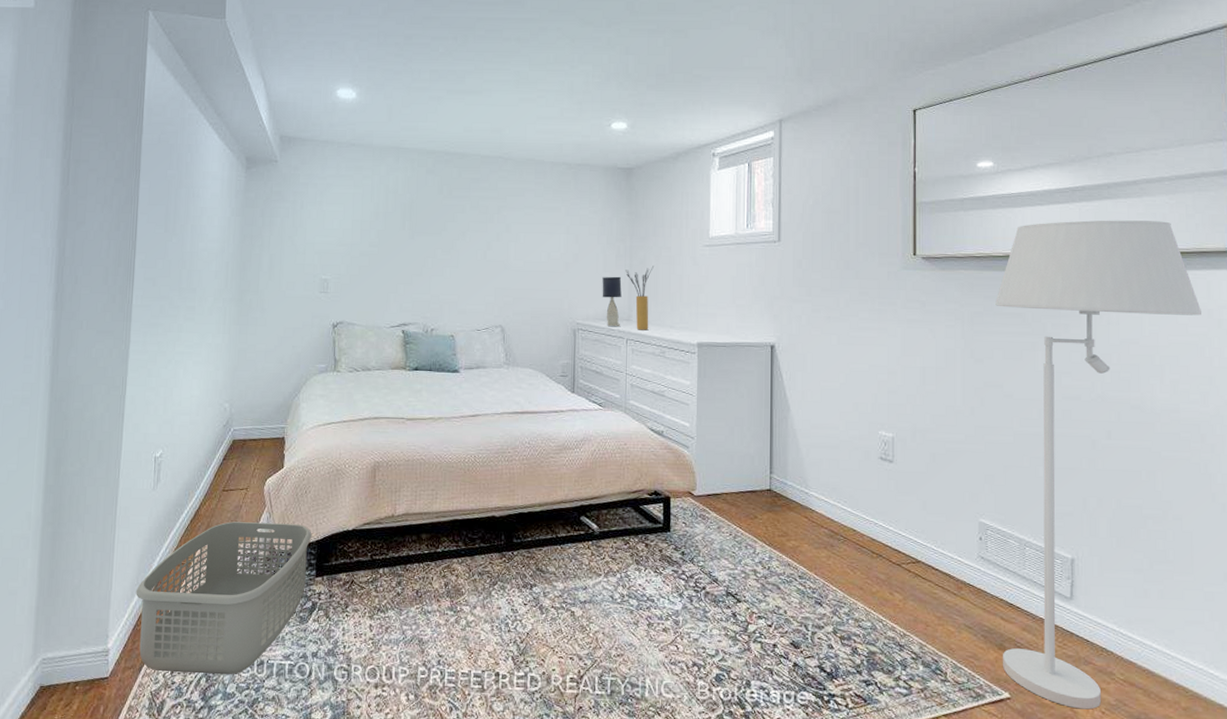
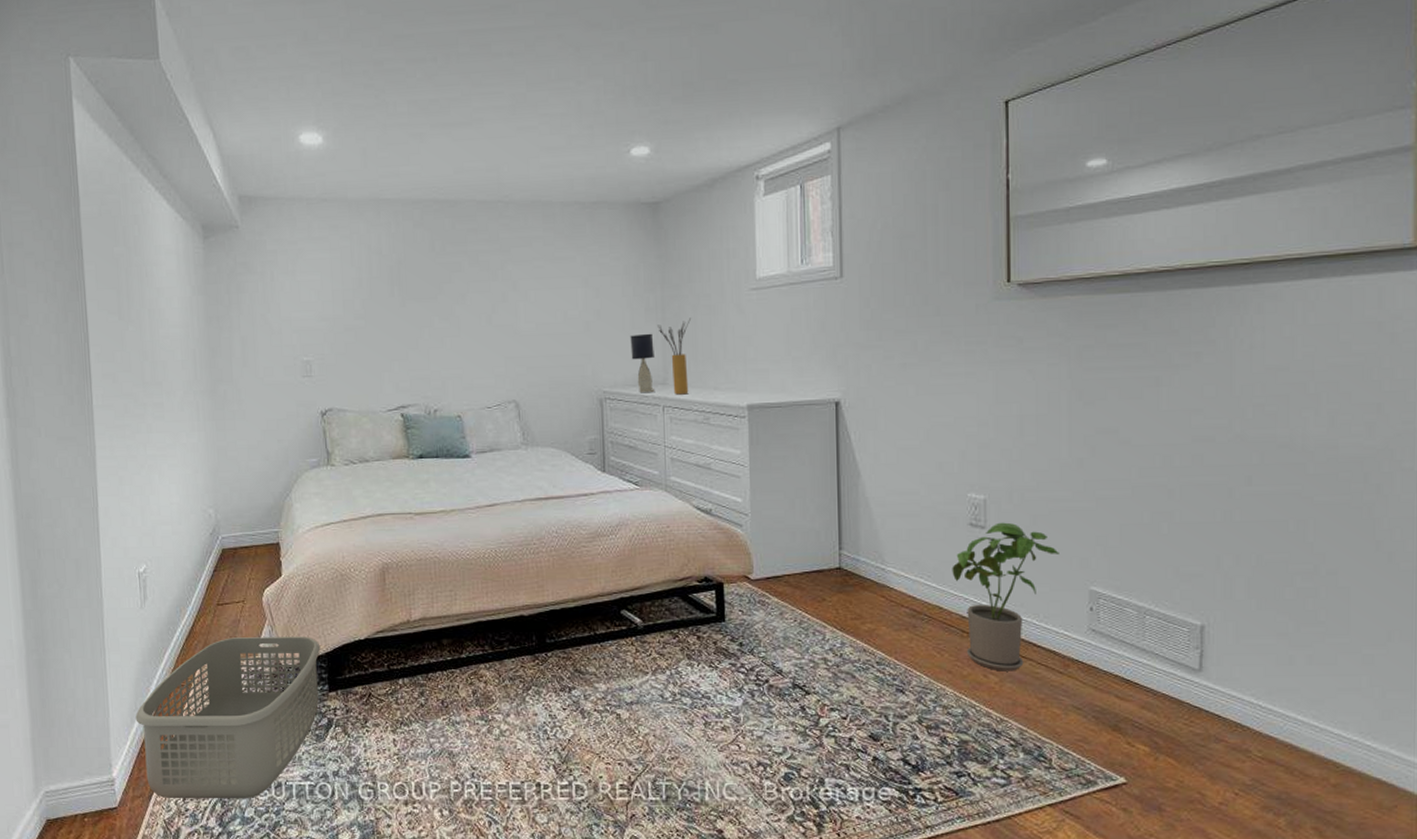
house plant: none [864,458,954,591] -> present [952,522,1059,671]
floor lamp: present [995,220,1201,710] -> none [1109,216,1370,791]

